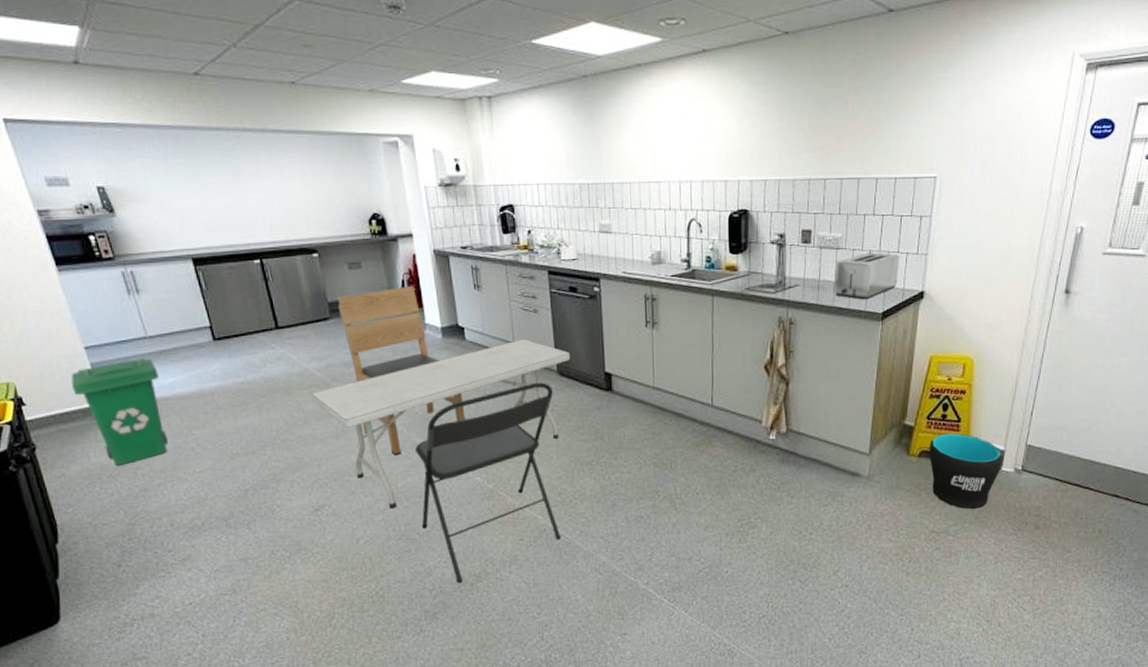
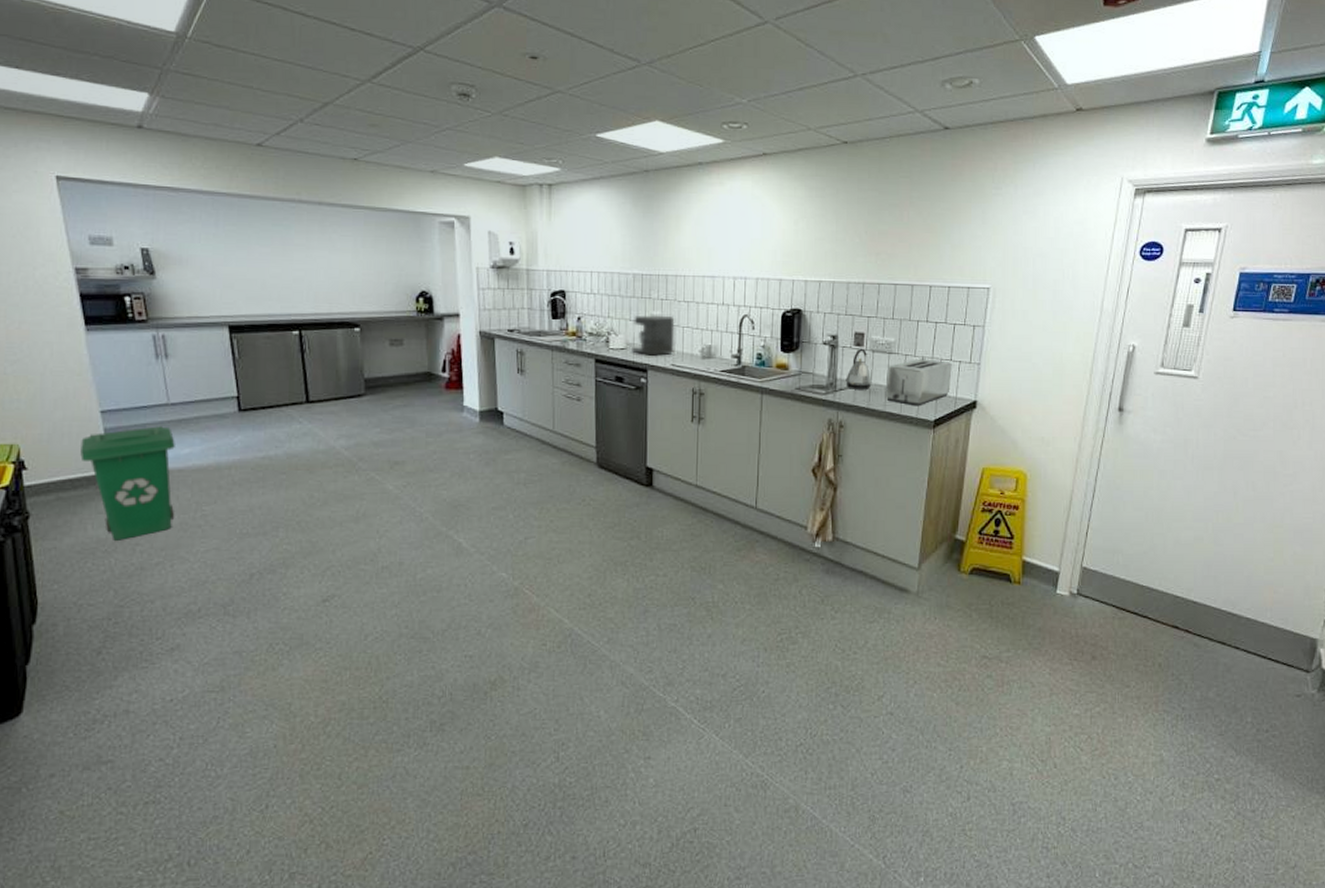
folding table: present [311,339,571,508] -> none [335,428,612,603]
chair: present [337,285,465,456] -> none [374,365,496,545]
folding chair: present [415,382,561,583] -> none [437,474,590,690]
coffee maker: none [583,224,625,265] -> present [632,315,675,356]
kettle: none [794,245,820,288] -> present [845,348,872,391]
cup sleeve: present [929,433,1002,509] -> none [980,550,1056,634]

